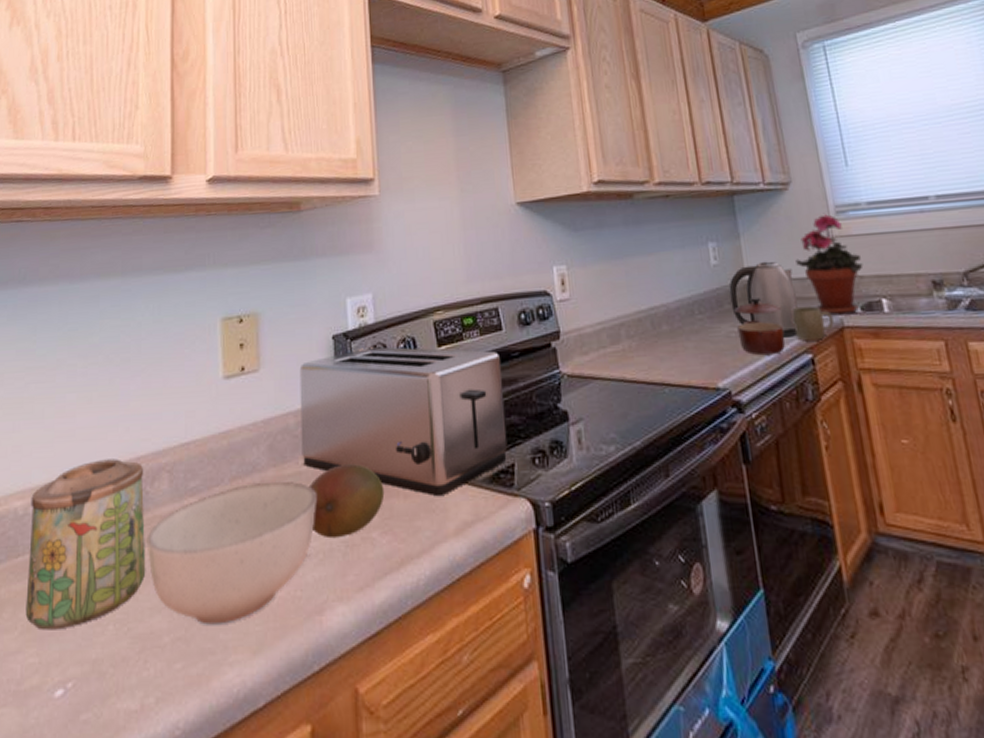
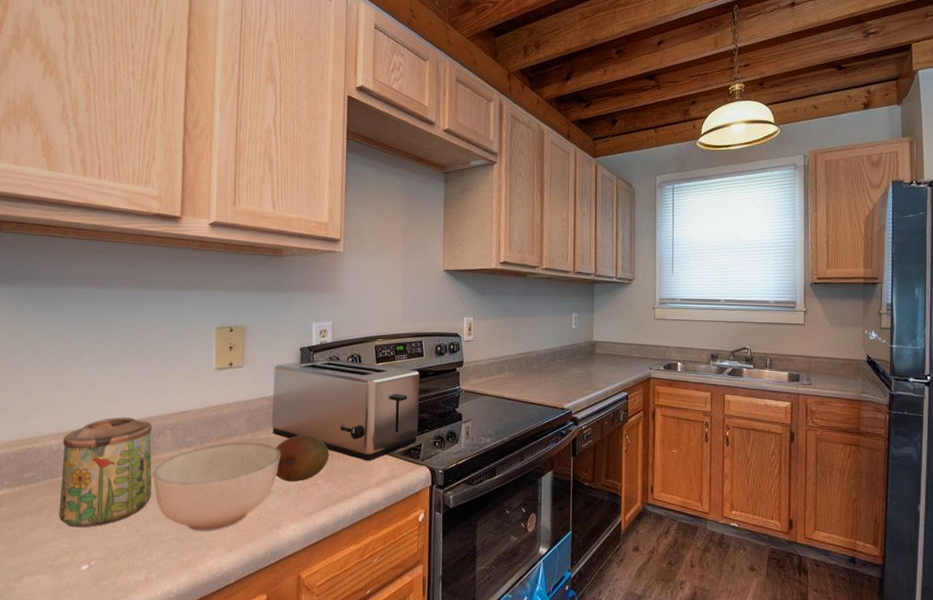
kettle: present [728,261,798,338] -> none [581,330,624,381]
saucepan: present [733,297,785,356] -> none [582,353,613,391]
mug: present [791,306,834,341] -> none [619,362,645,385]
potted plant: present [796,214,864,316] -> none [628,303,670,370]

